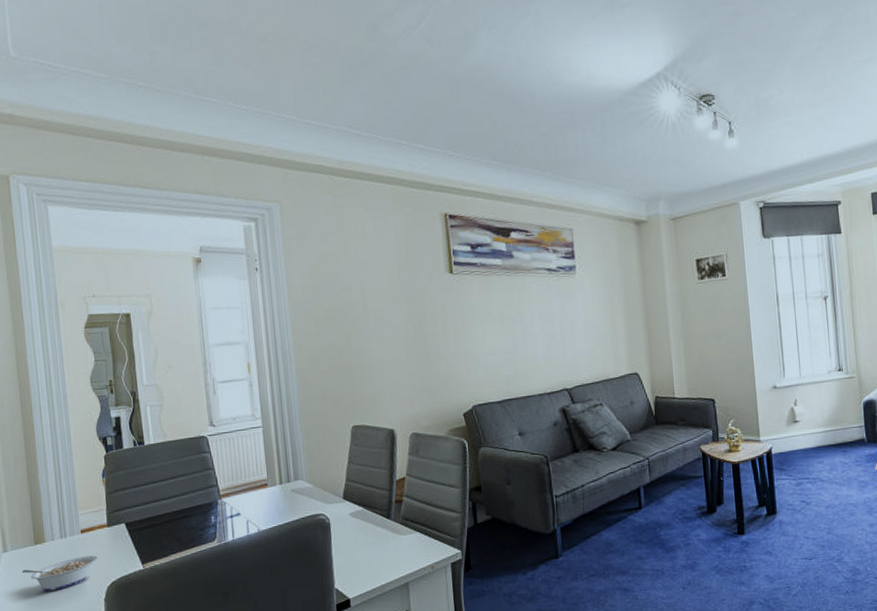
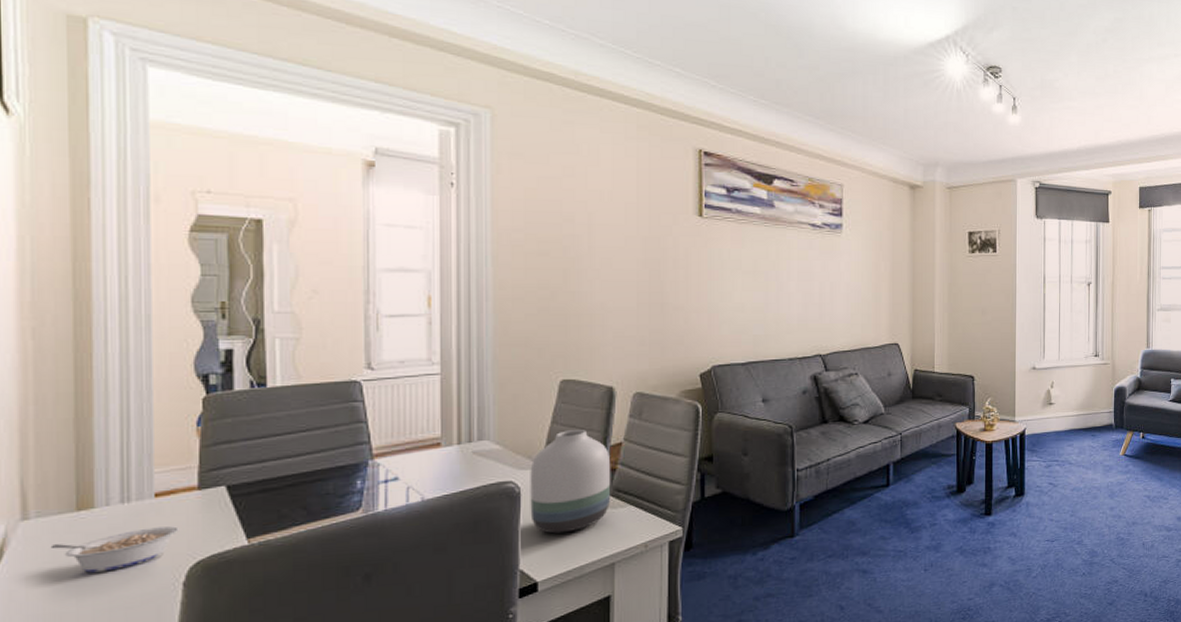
vase: none [335,468,401,558] -> present [530,430,611,534]

